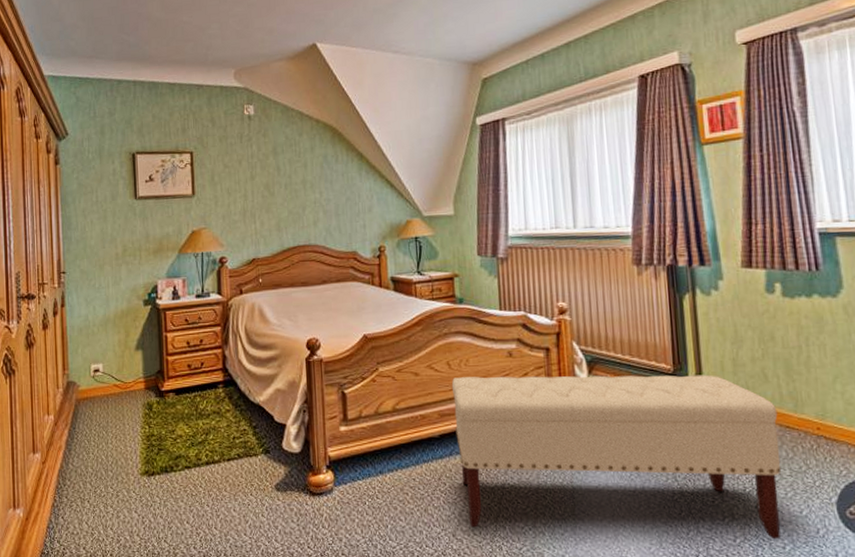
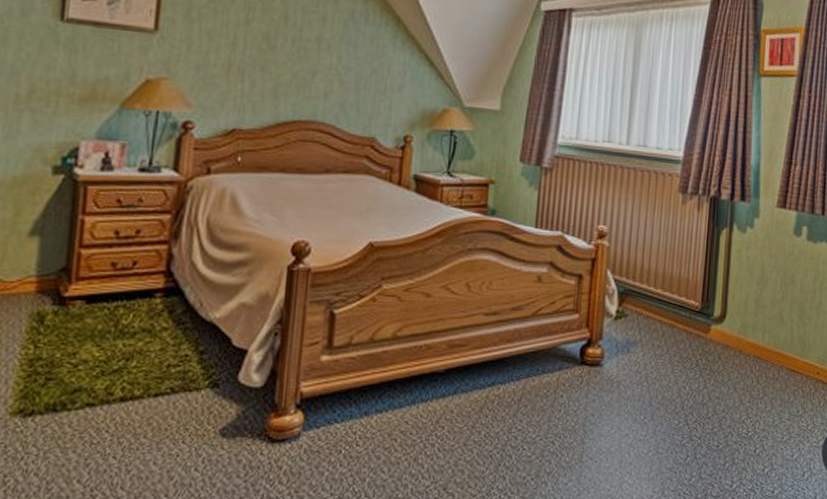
bench: present [451,375,782,540] -> none [463,302,787,484]

